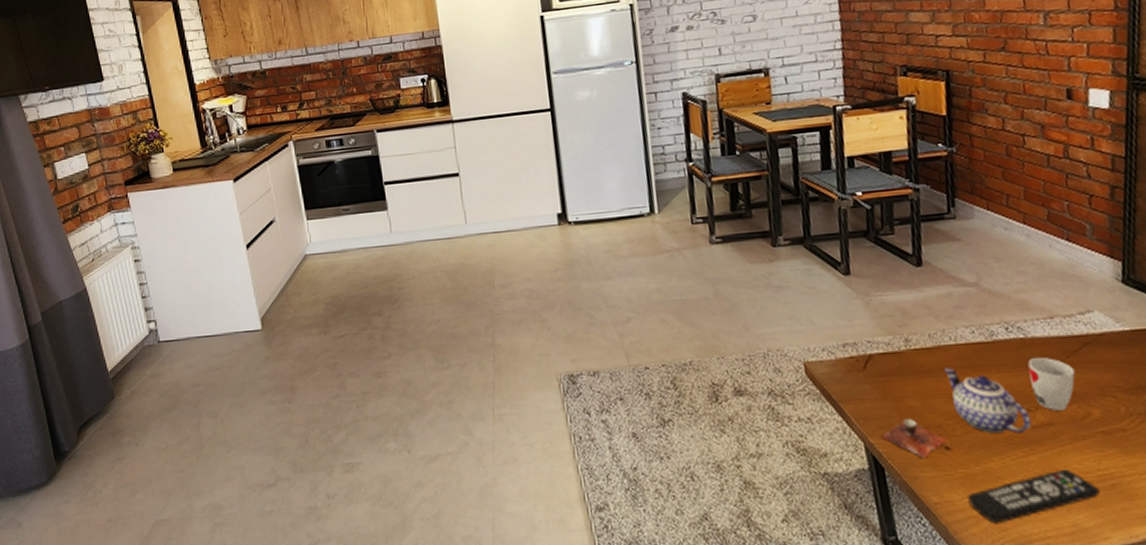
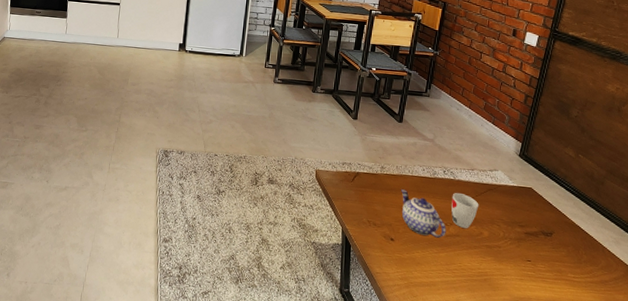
cup: present [880,419,948,459] -> none [353,217,394,244]
remote control: present [968,468,1101,525] -> none [397,264,477,292]

